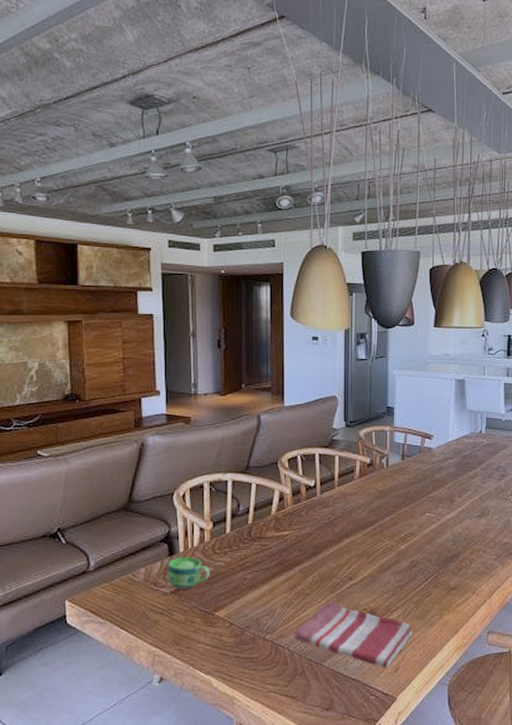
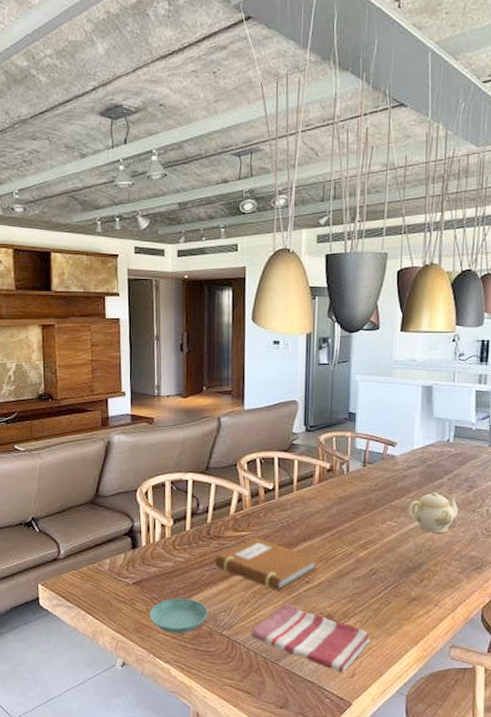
cup: present [167,556,210,591] -> none [130,550,170,582]
saucer: none [188,604,250,643] -> present [149,598,208,634]
notebook: none [257,536,361,591] -> present [215,538,319,592]
teapot: none [445,482,491,522] -> present [408,492,458,533]

